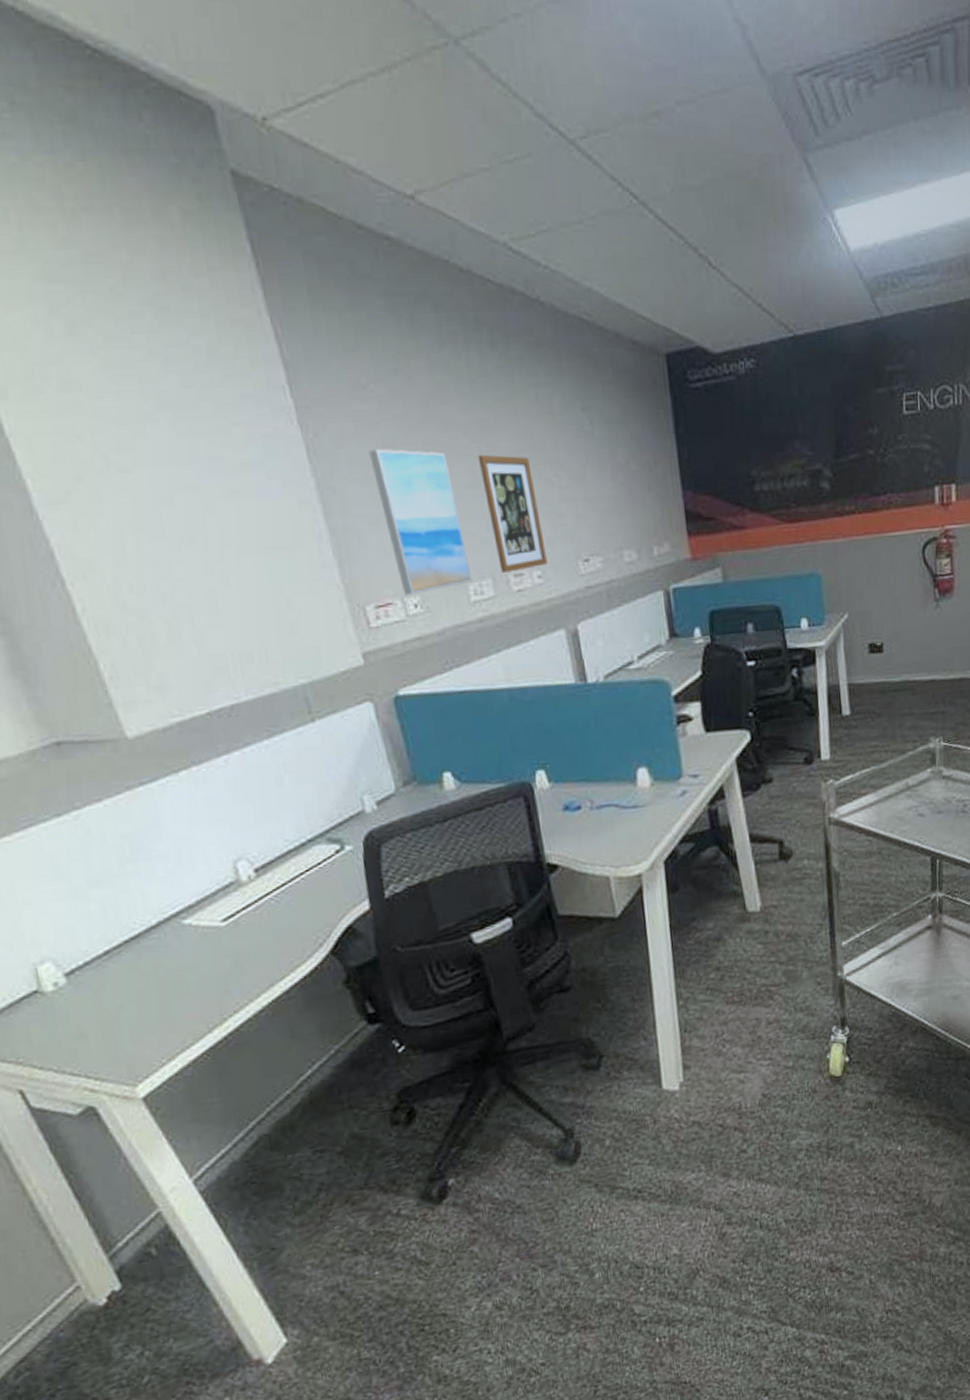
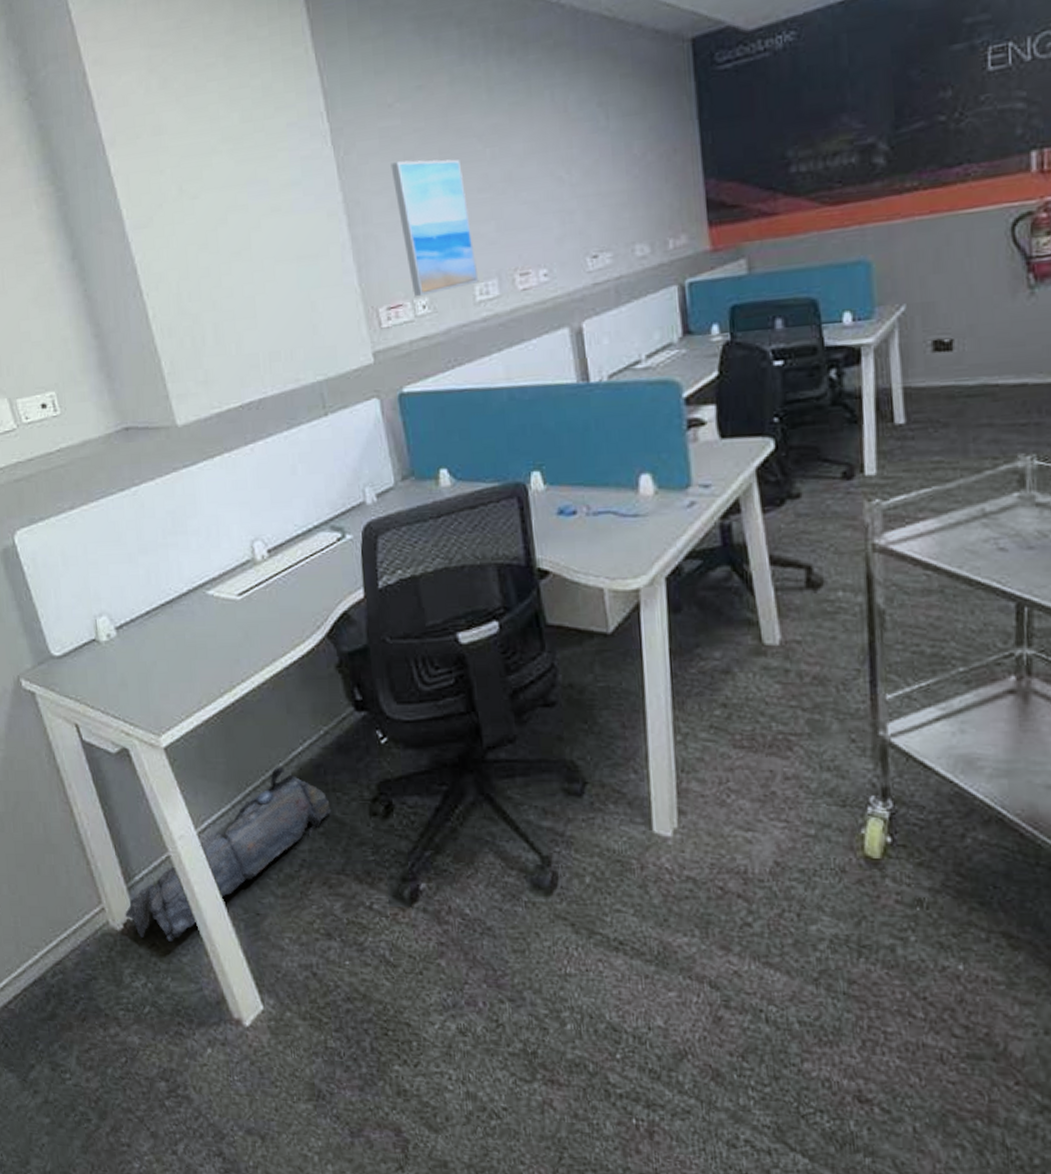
backpack: none [108,1093,350,1306] -> present [125,766,332,942]
wall art: present [479,454,548,573] -> none [492,157,554,272]

